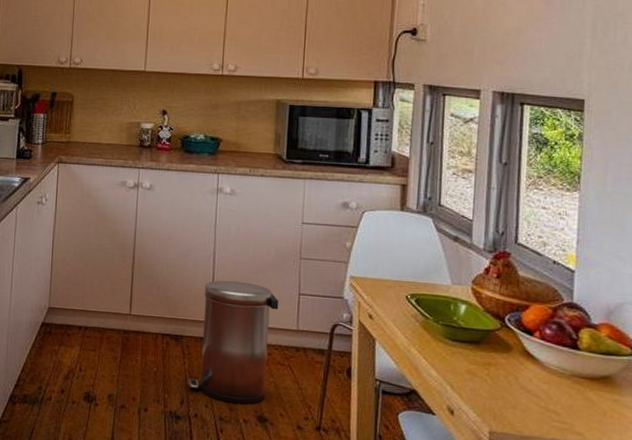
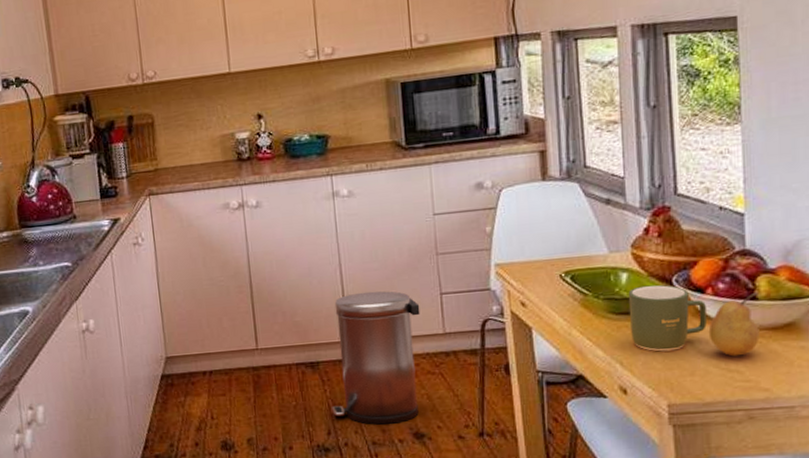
mug: none [463,319,534,383] -> present [628,284,707,352]
fruit: none [532,342,581,398] -> present [708,292,760,357]

